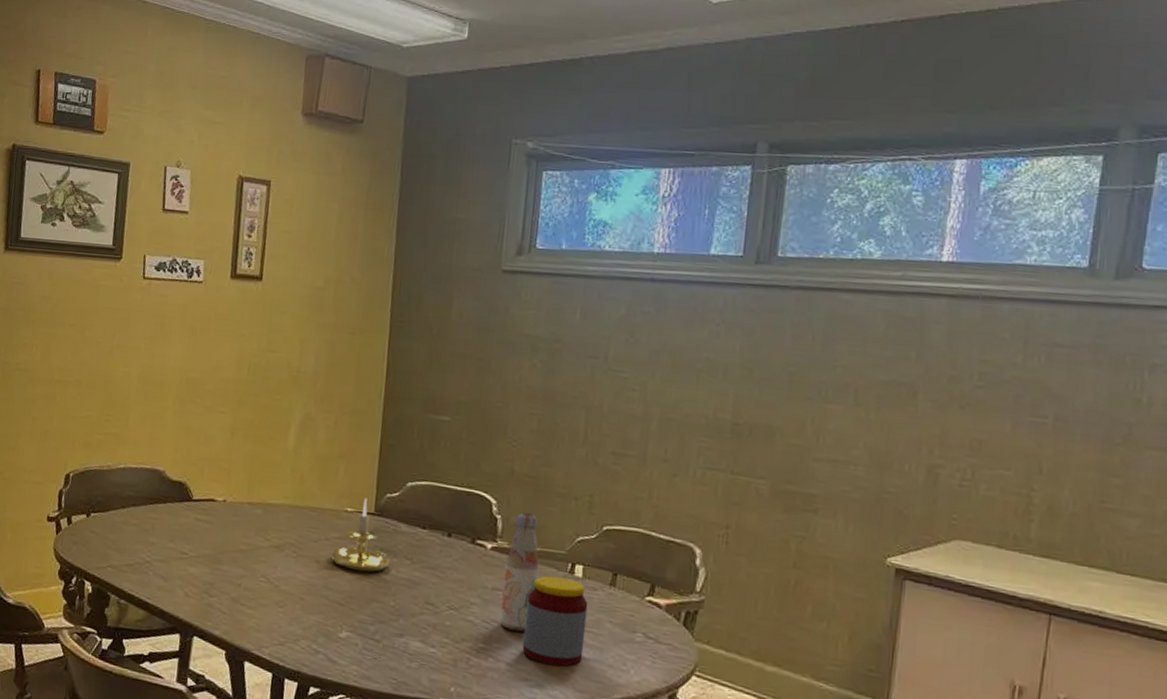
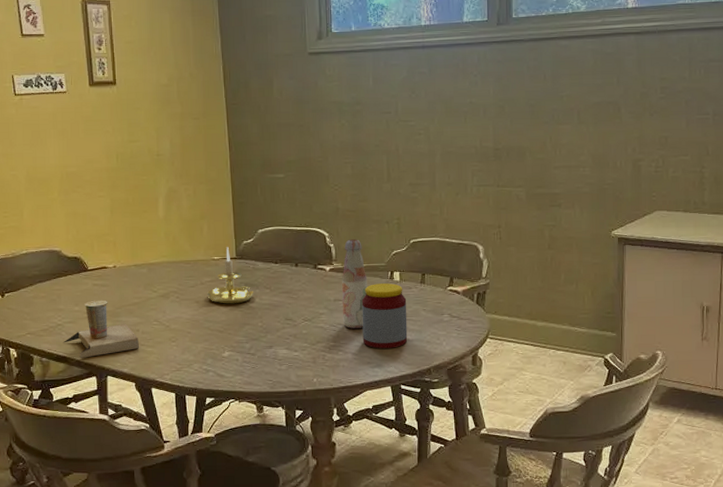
cup: none [147,538,239,609] -> present [63,300,139,358]

